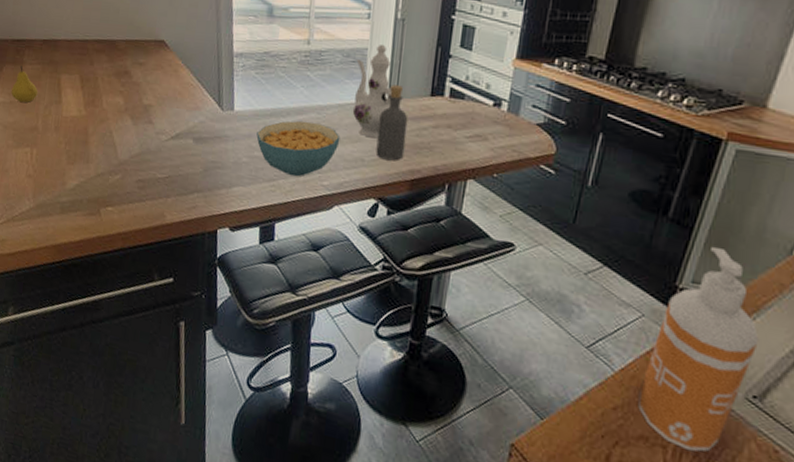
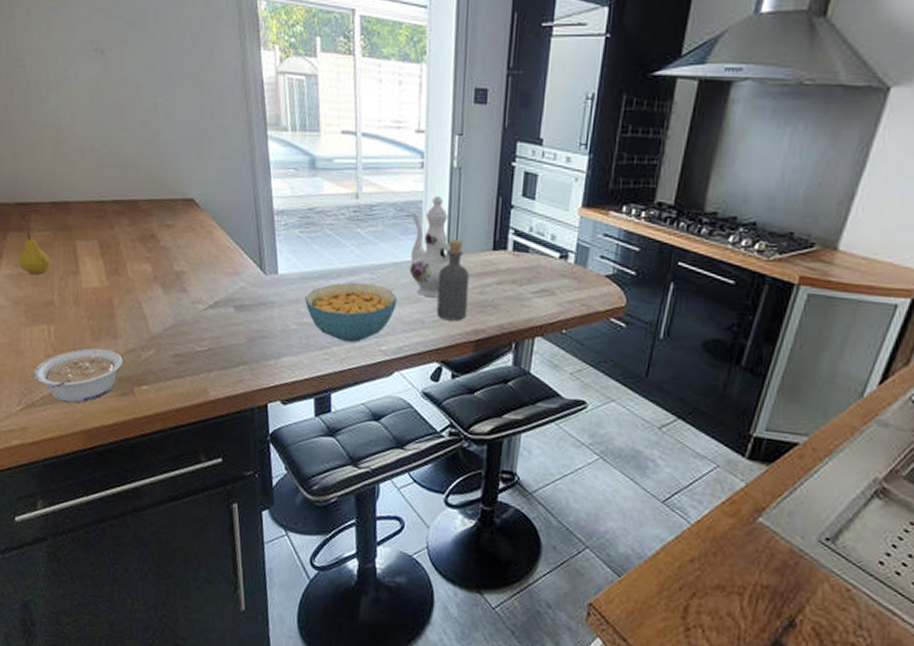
legume: none [15,171,93,220] -> present [33,348,123,403]
soap dispenser: present [638,246,759,452] -> none [715,392,832,597]

